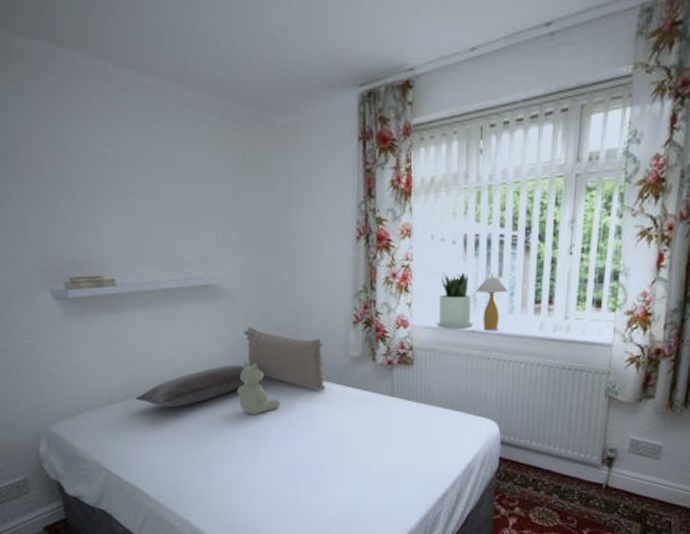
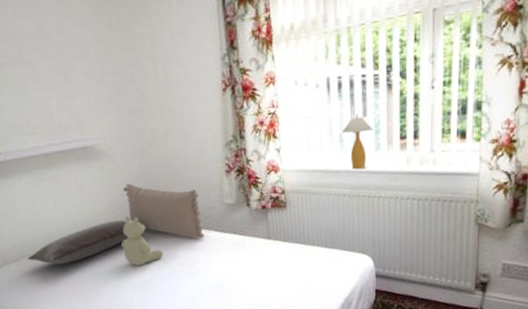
planter: present [436,273,474,329] -> none [305,115,342,171]

